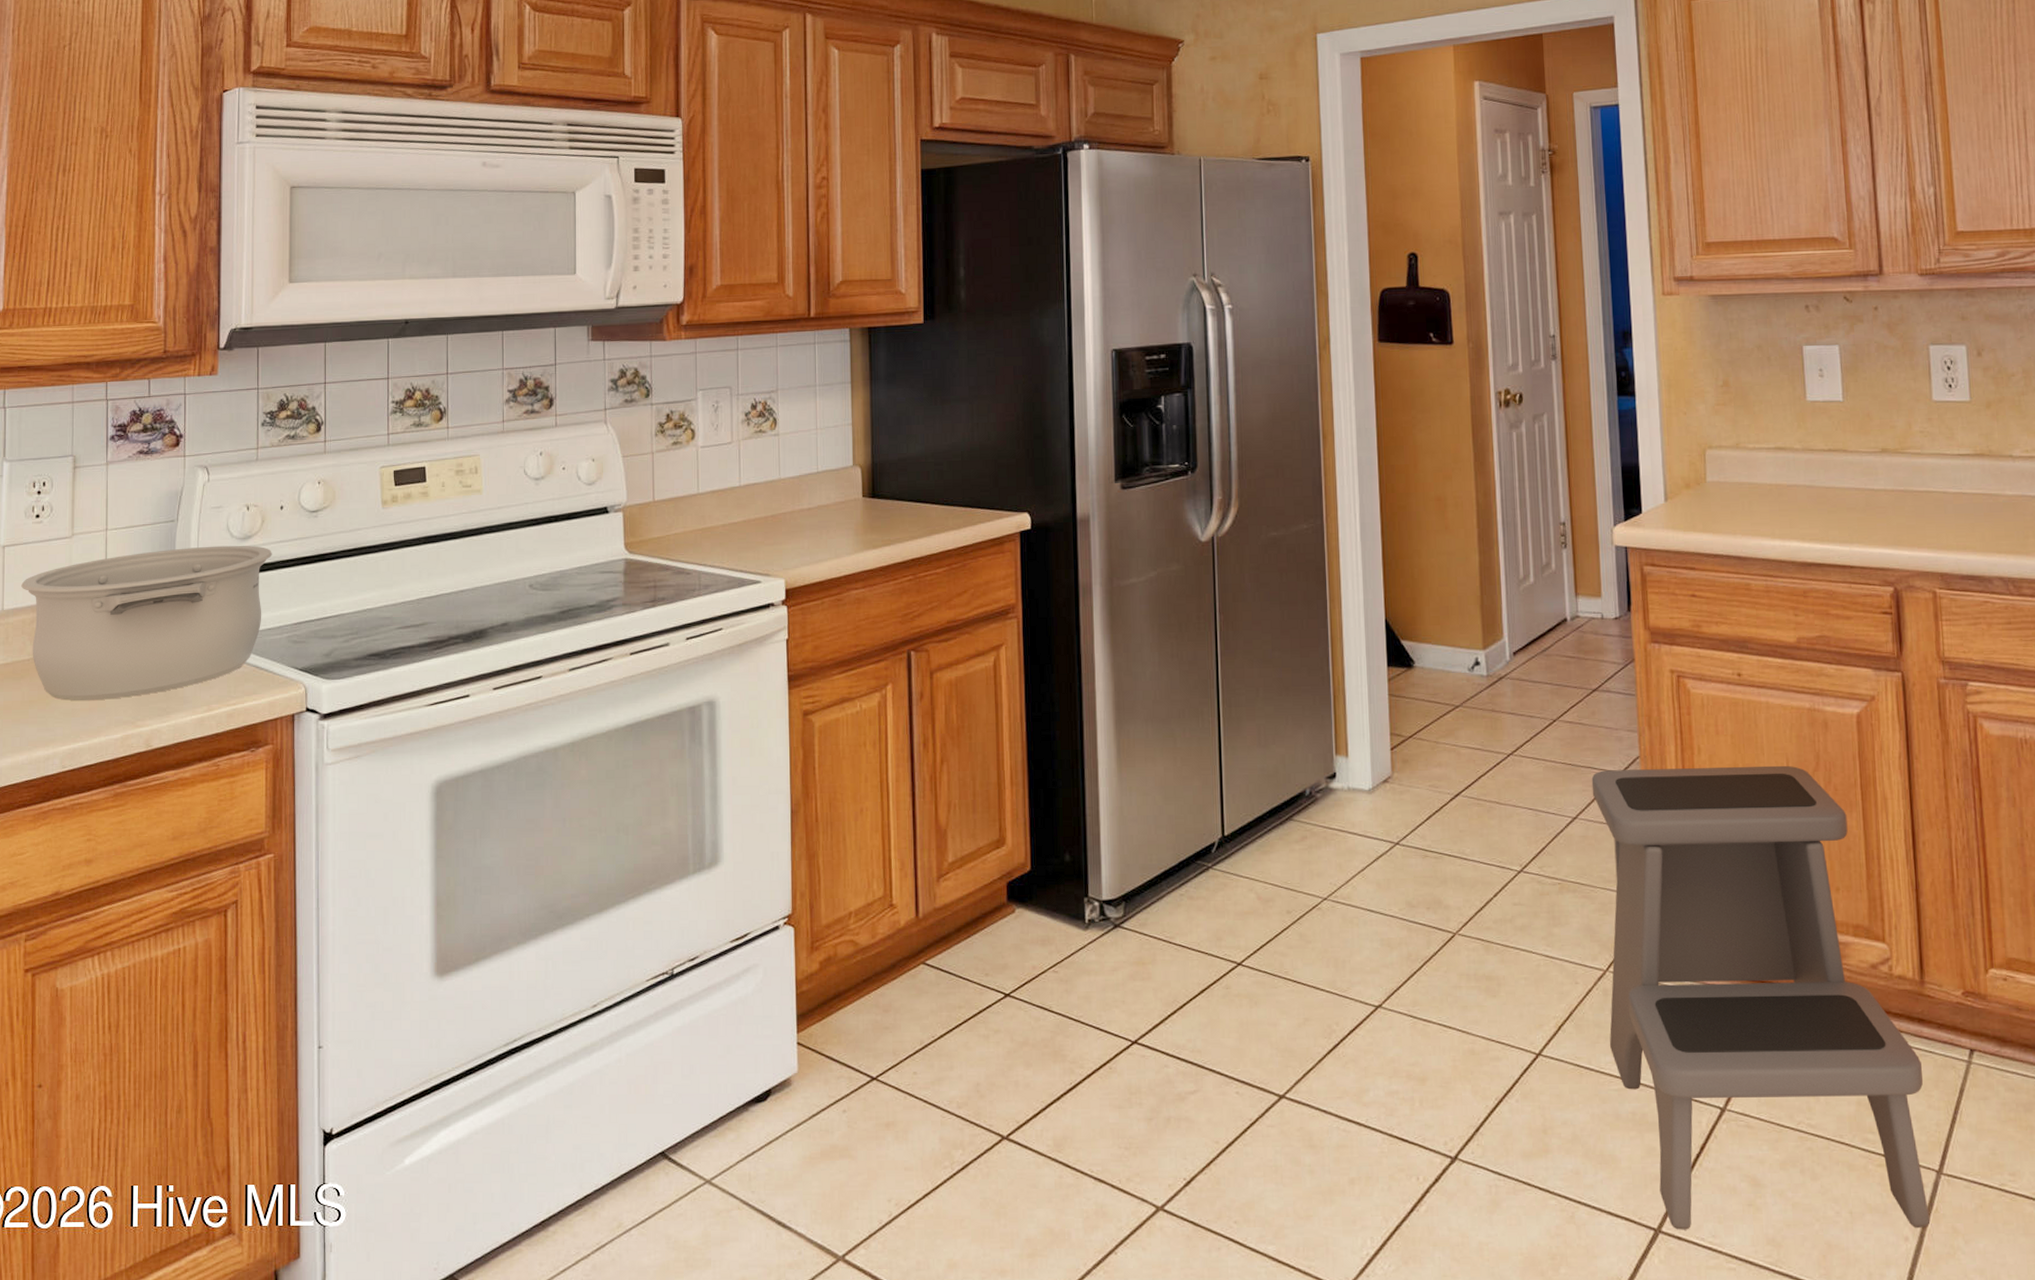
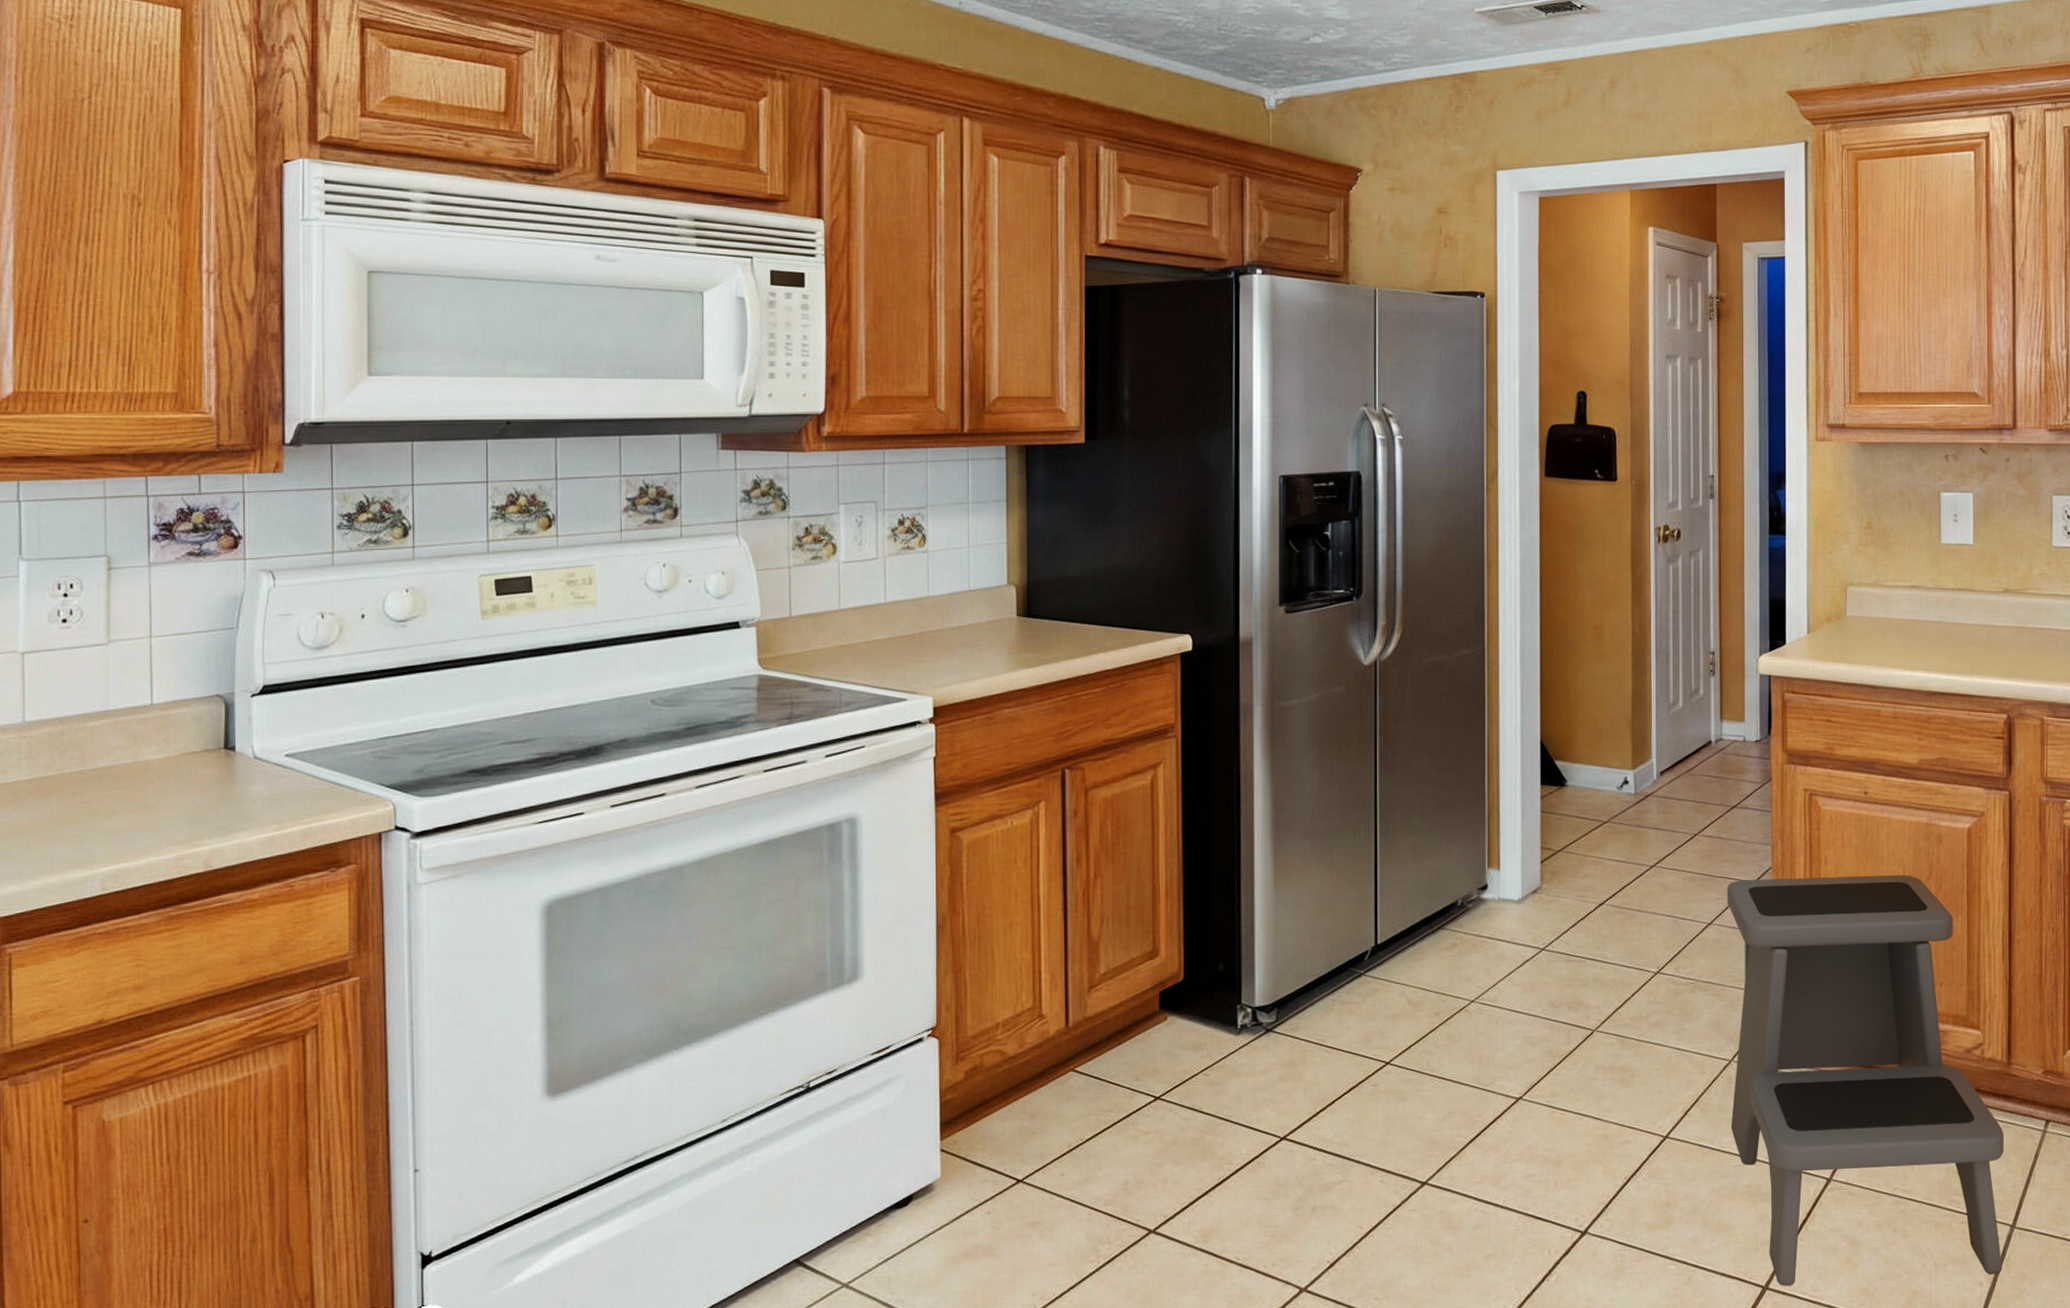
cooking pot: present [21,545,272,701] -> none [46,655,353,820]

